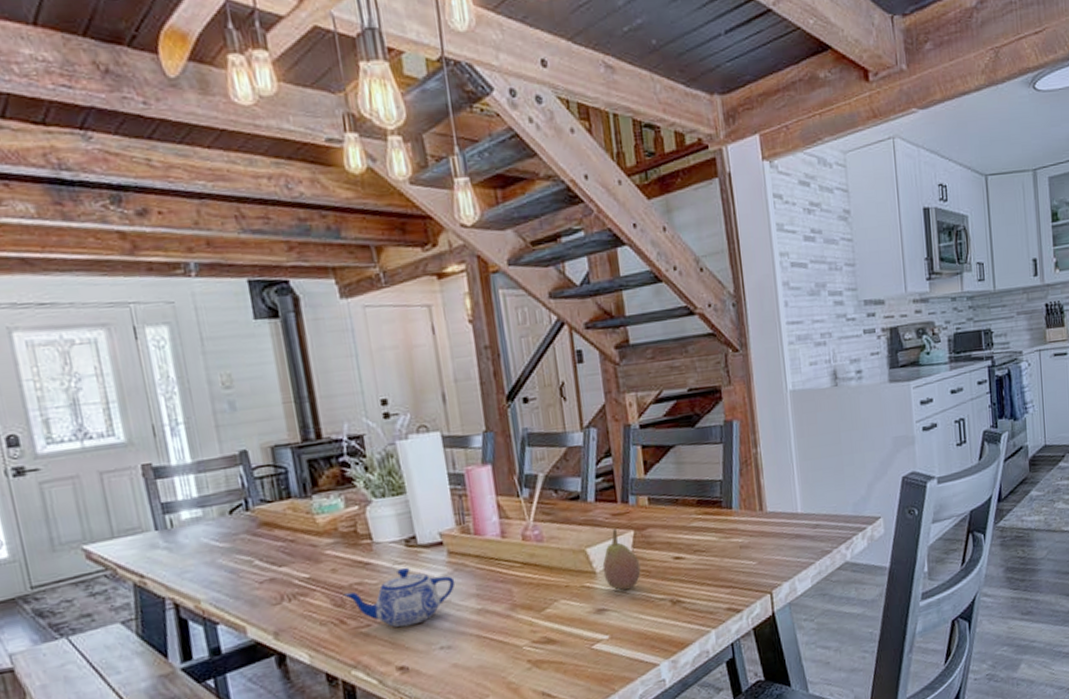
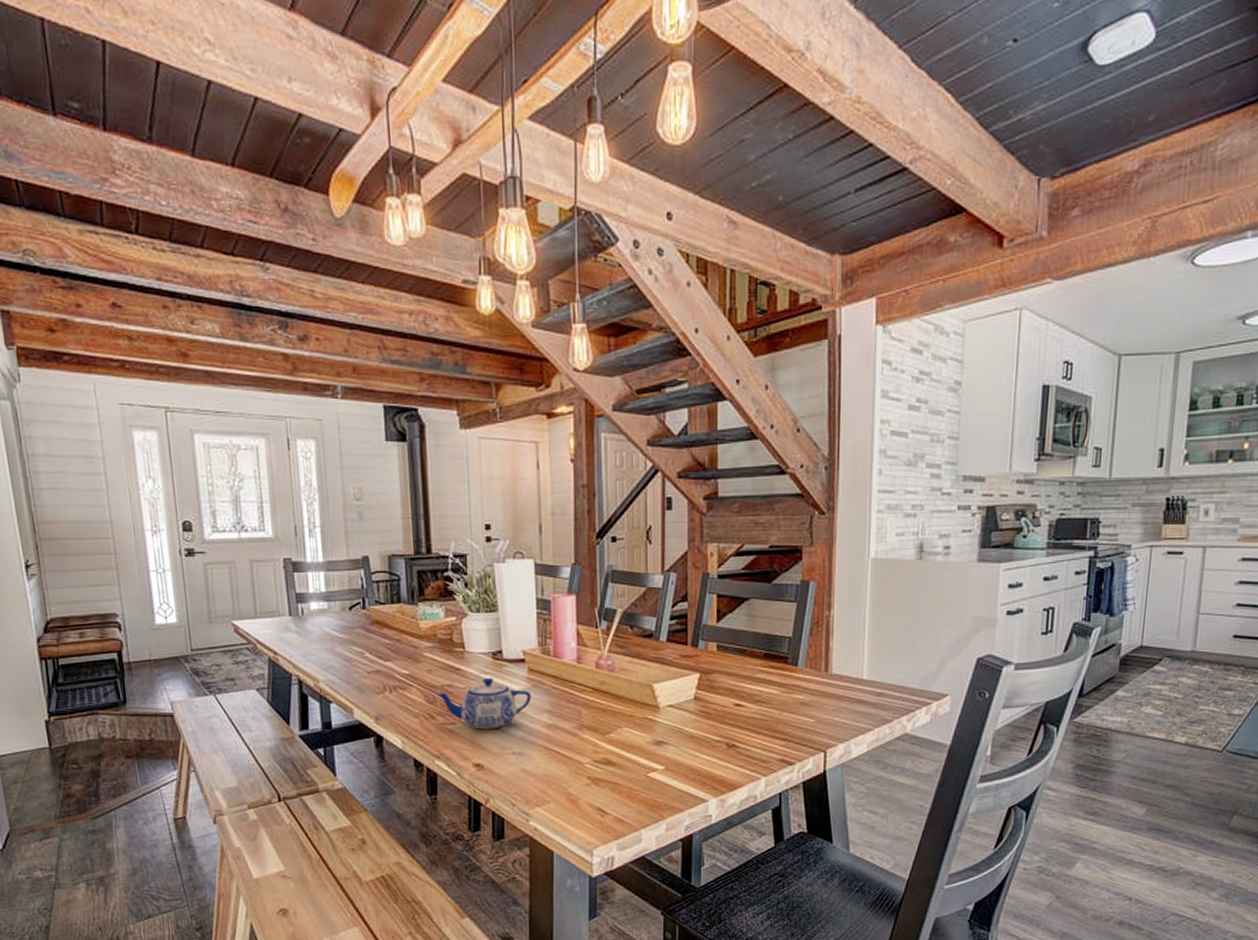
fruit: present [602,529,641,590] -> none [666,670,702,728]

